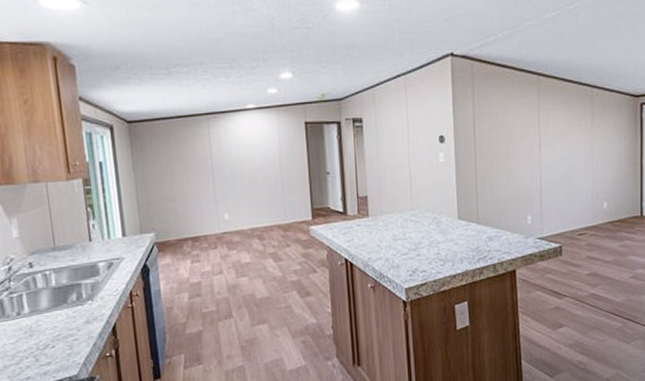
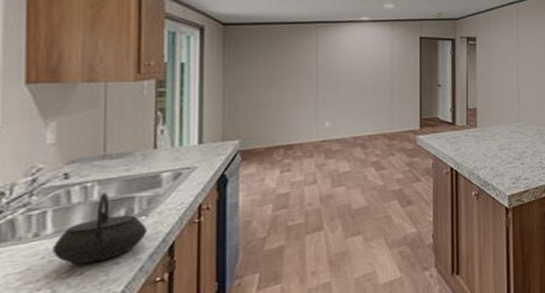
kettle: none [31,280,95,339] -> present [53,193,147,265]

